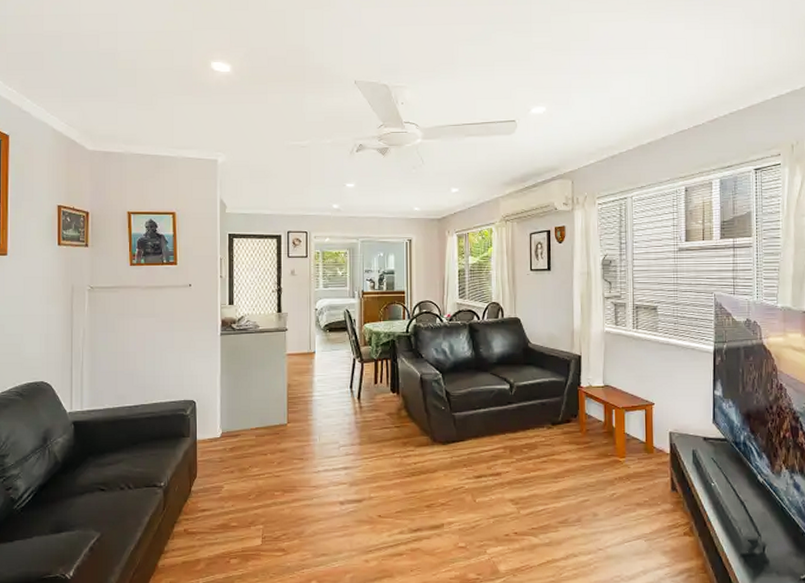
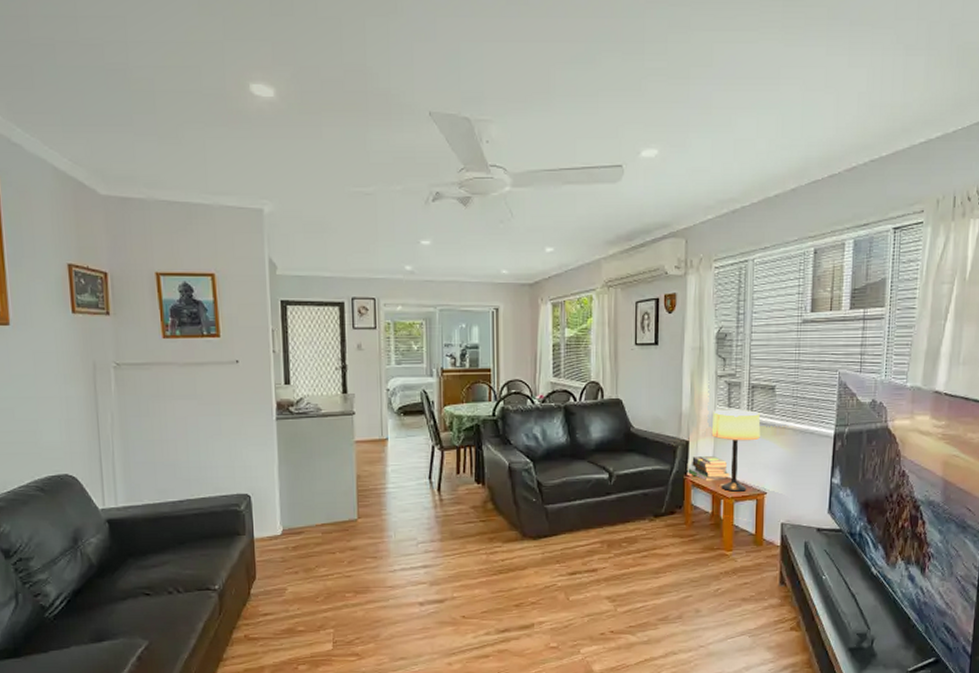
books: none [581,369,619,393] -> present [688,456,729,482]
table lamp: none [601,327,646,403] -> present [711,409,761,493]

